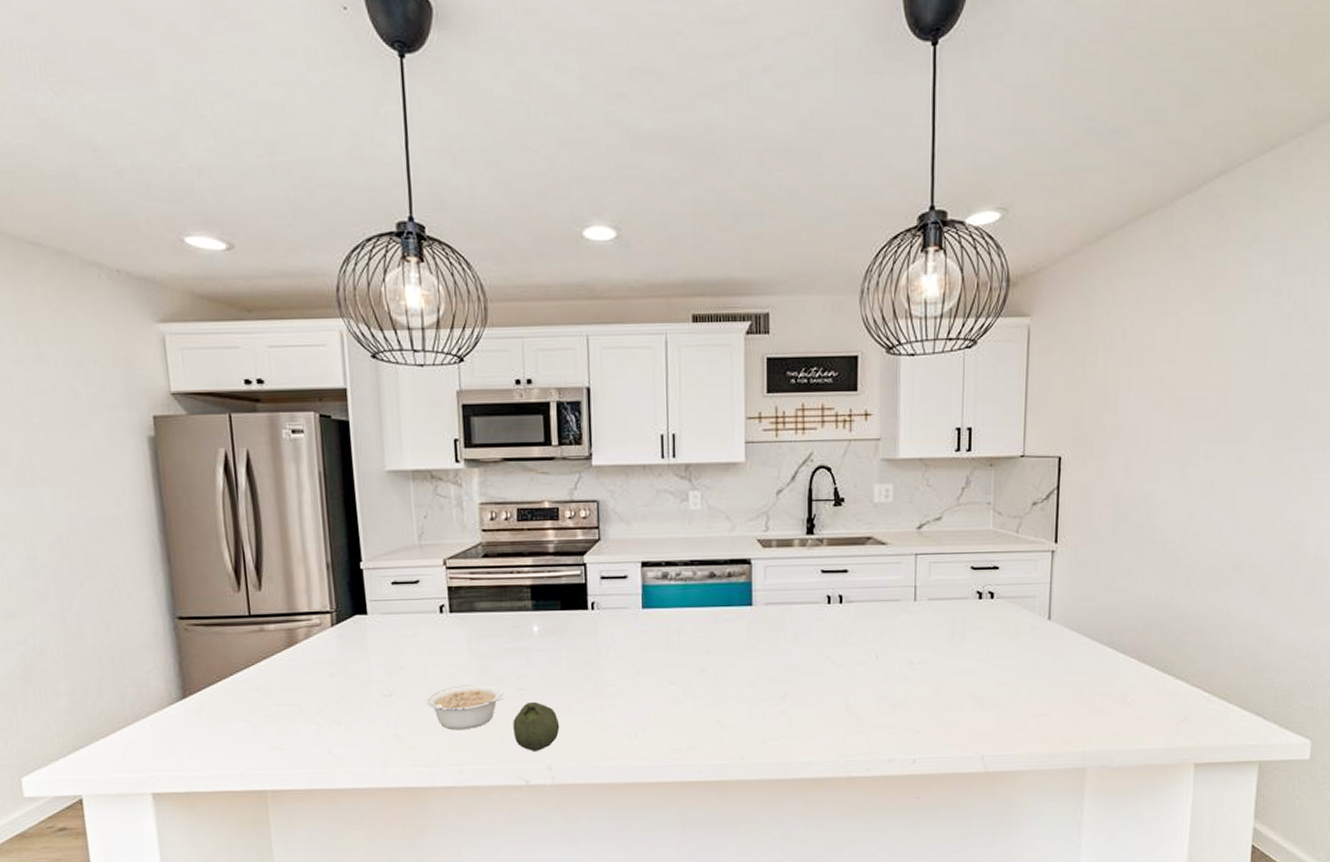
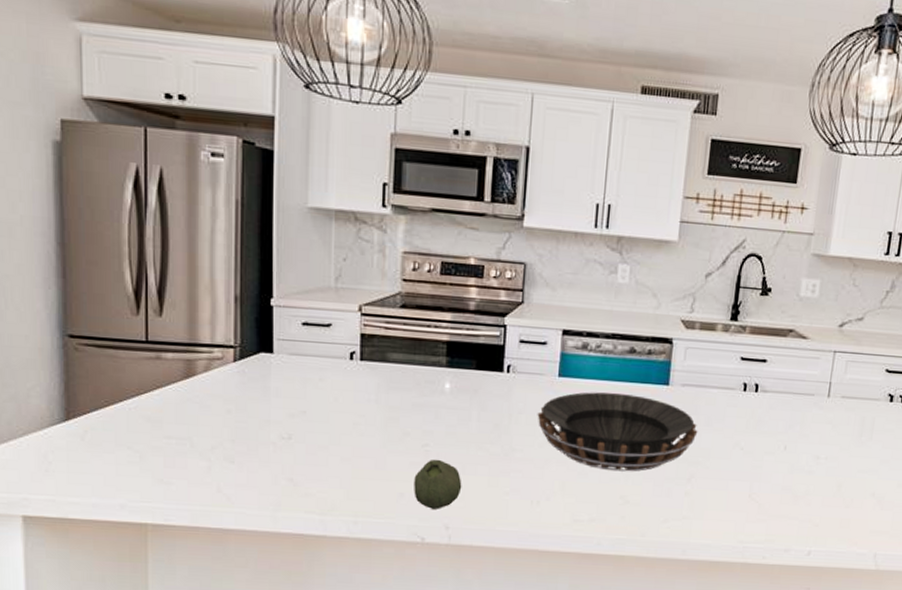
legume: present [426,683,503,730] -> none [326,434,407,481]
decorative bowl: none [625,619,786,697] -> present [537,392,698,472]

